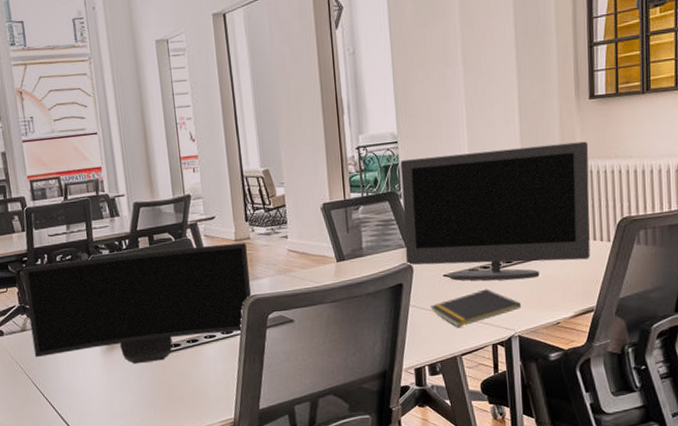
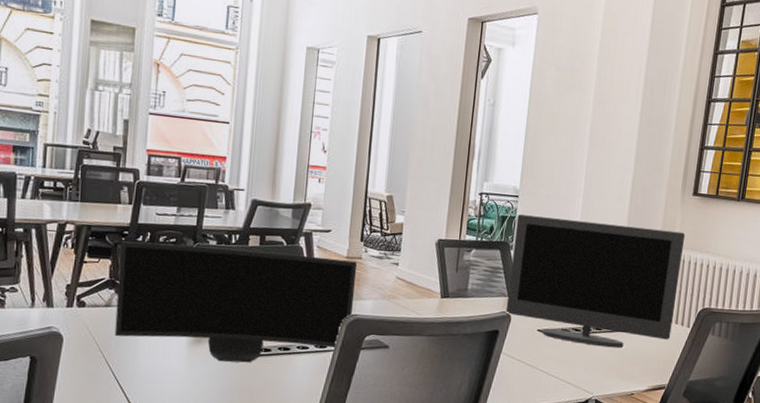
notepad: present [430,289,522,328] -> none [520,350,603,382]

